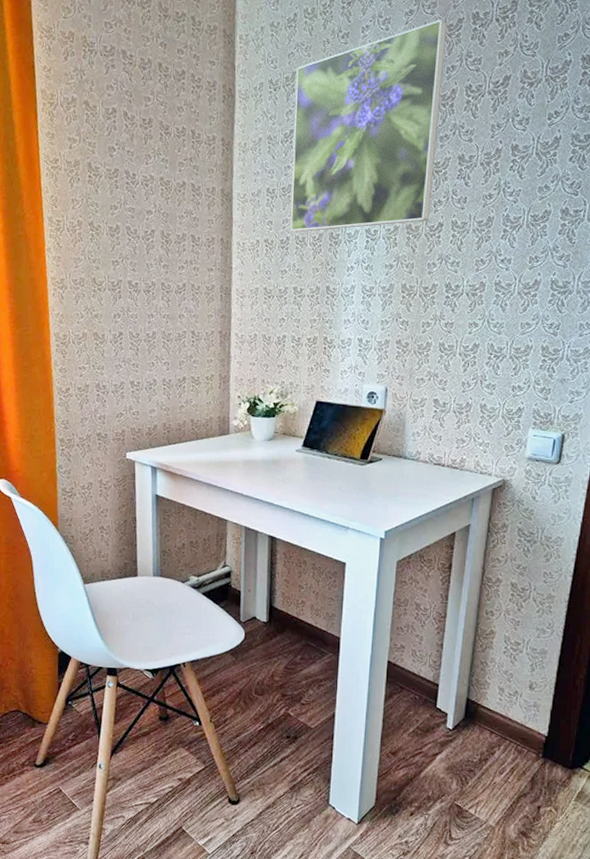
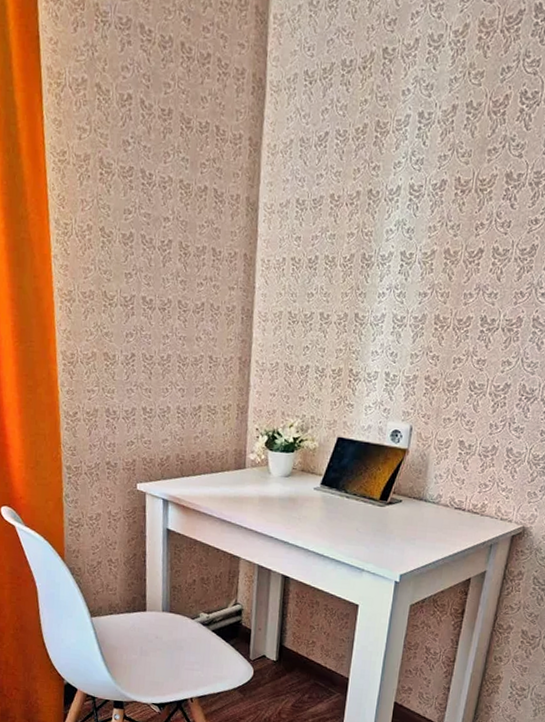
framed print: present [290,19,448,233] -> none [320,8,507,251]

